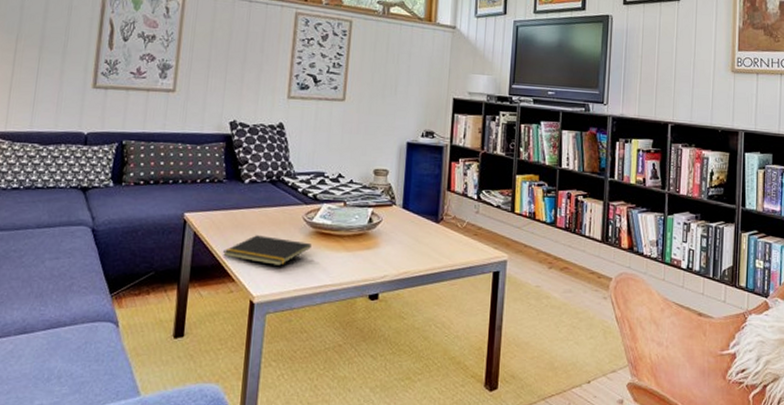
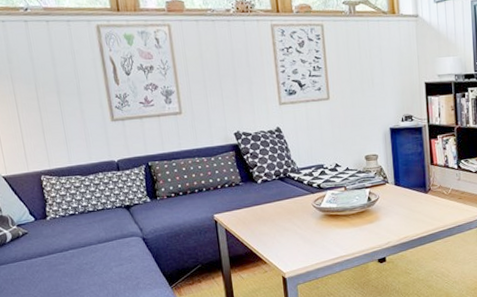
notepad: present [223,235,312,266] -> none [252,224,324,247]

